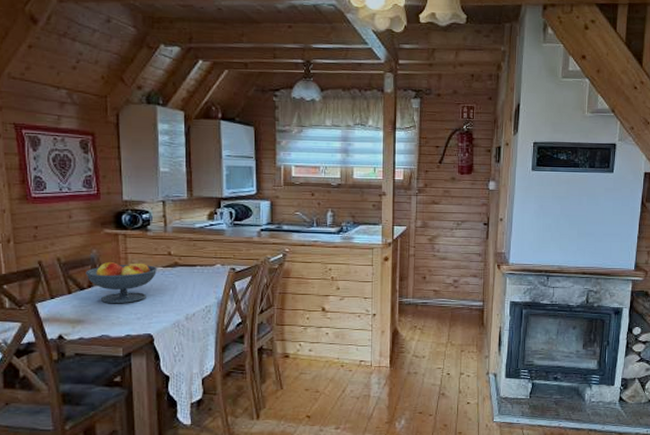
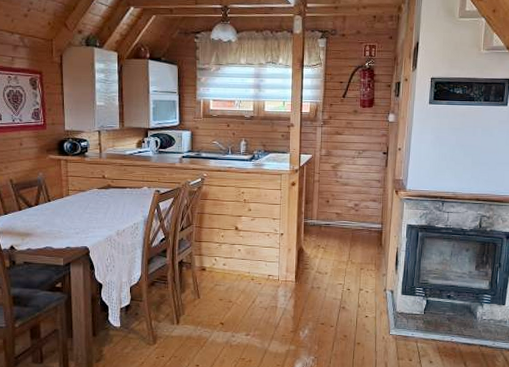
fruit bowl: present [85,261,158,304] -> none [33,183,94,220]

